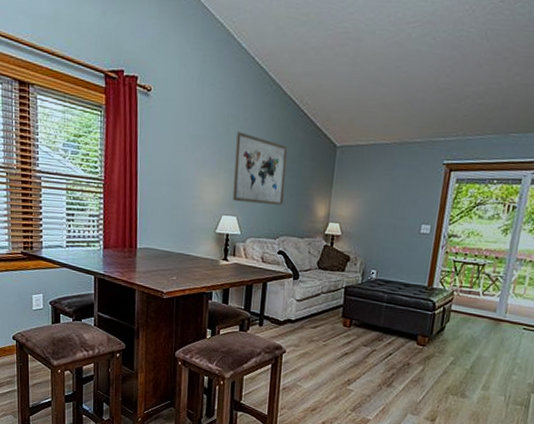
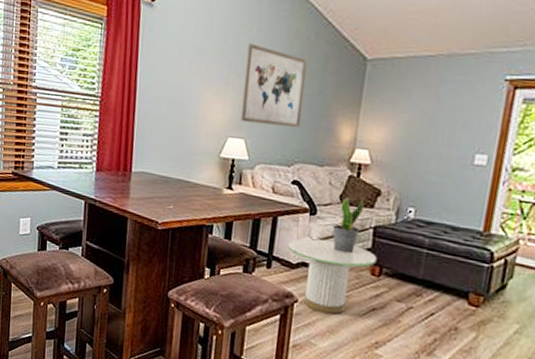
side table: none [276,299,348,360] -> present [287,238,377,315]
potted plant: none [312,263,337,310] -> present [332,196,364,254]

